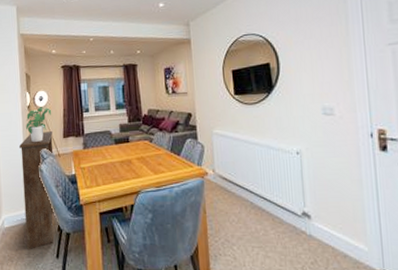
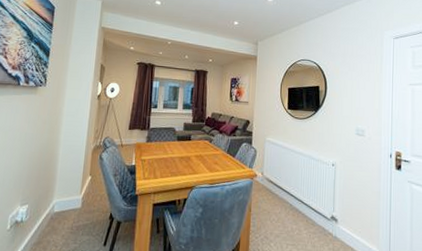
bookshelf: present [19,131,55,250] -> none [74,122,120,237]
potted plant: present [26,107,51,143] -> none [93,98,121,131]

